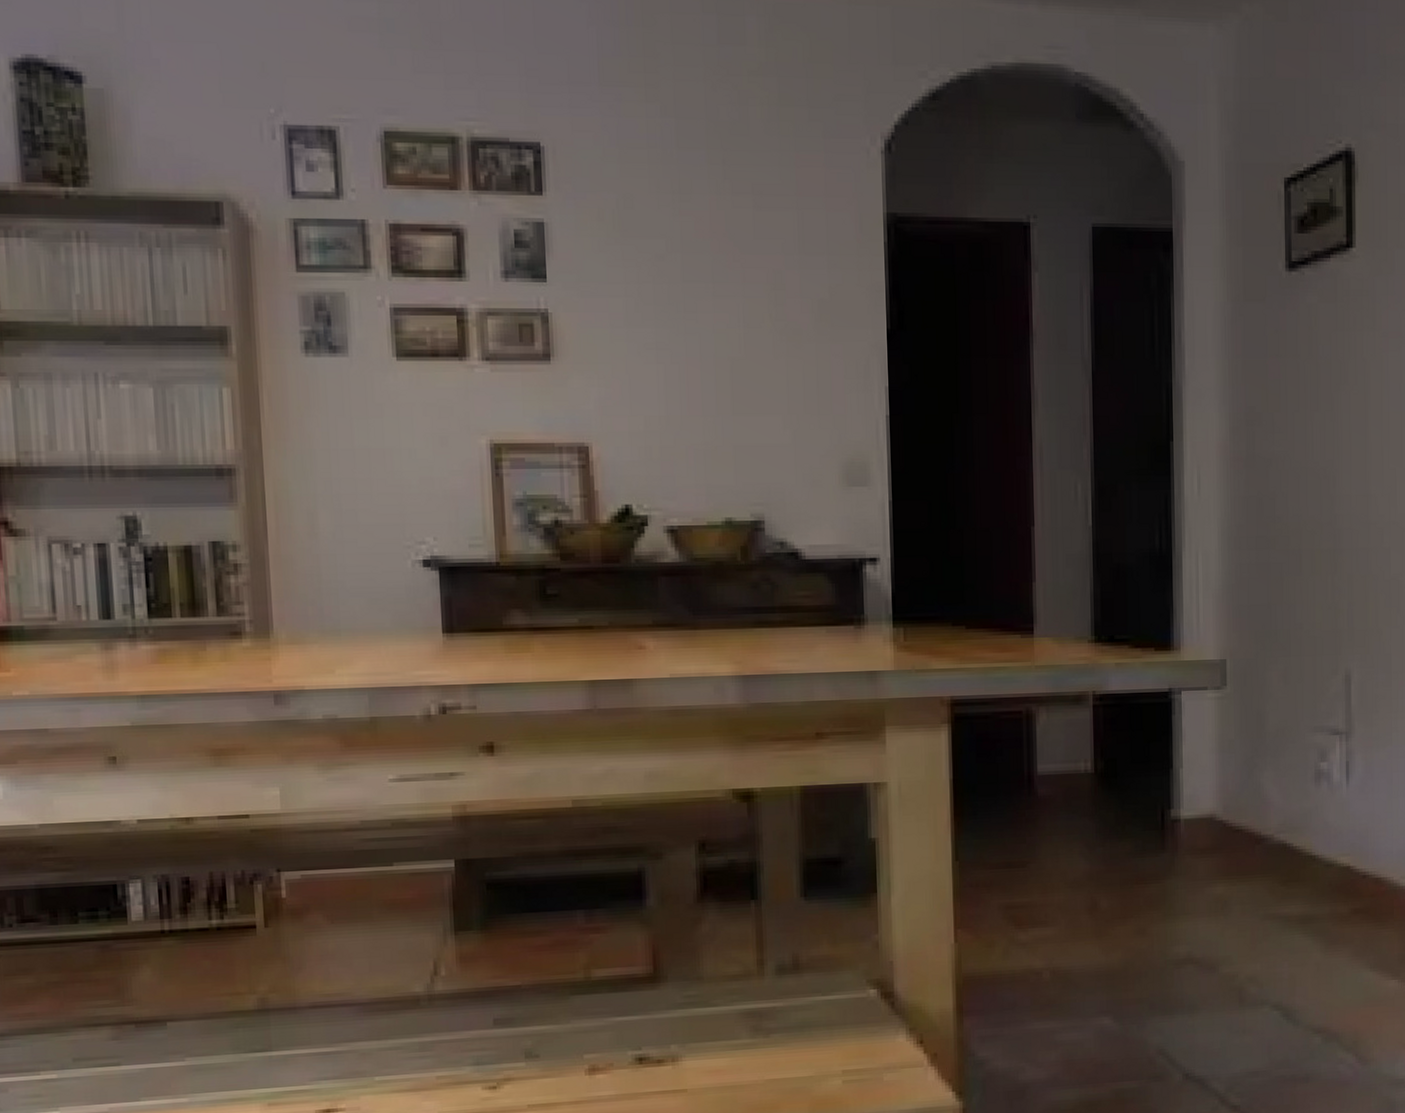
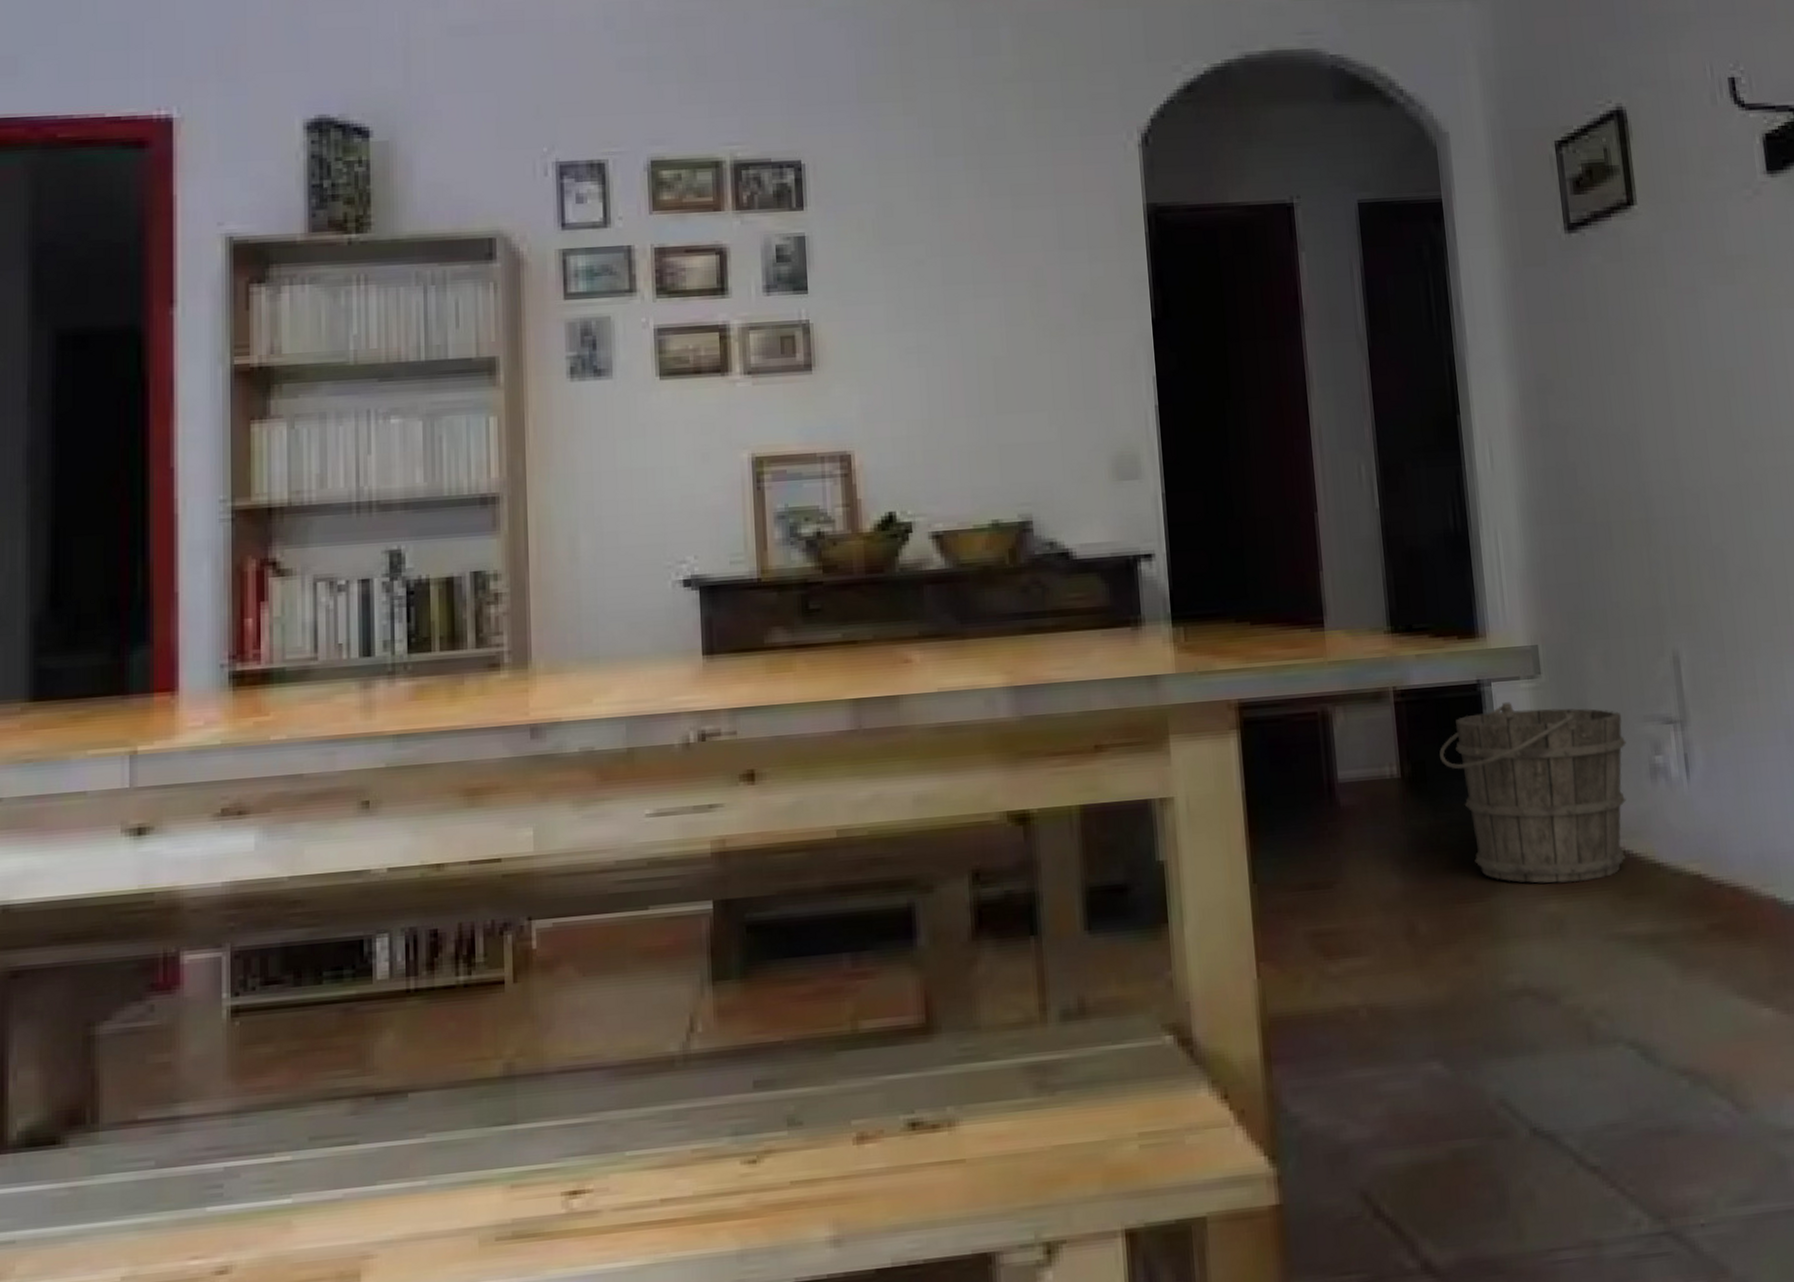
bucket: none [1130,709,1297,870] -> present [1439,702,1627,883]

